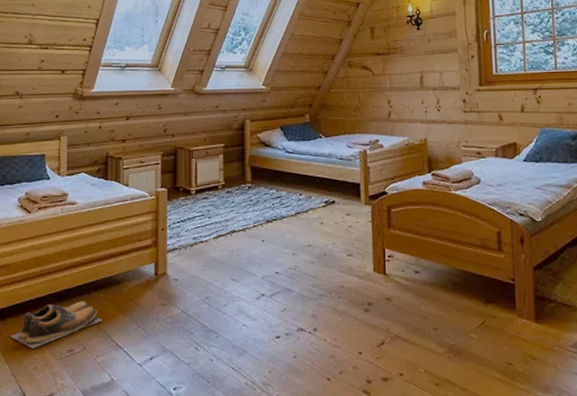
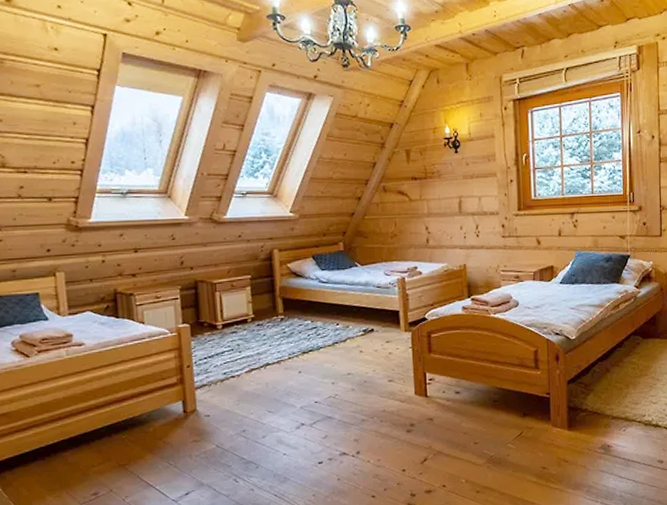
shoes: present [10,301,102,348] -> none [22,444,128,496]

